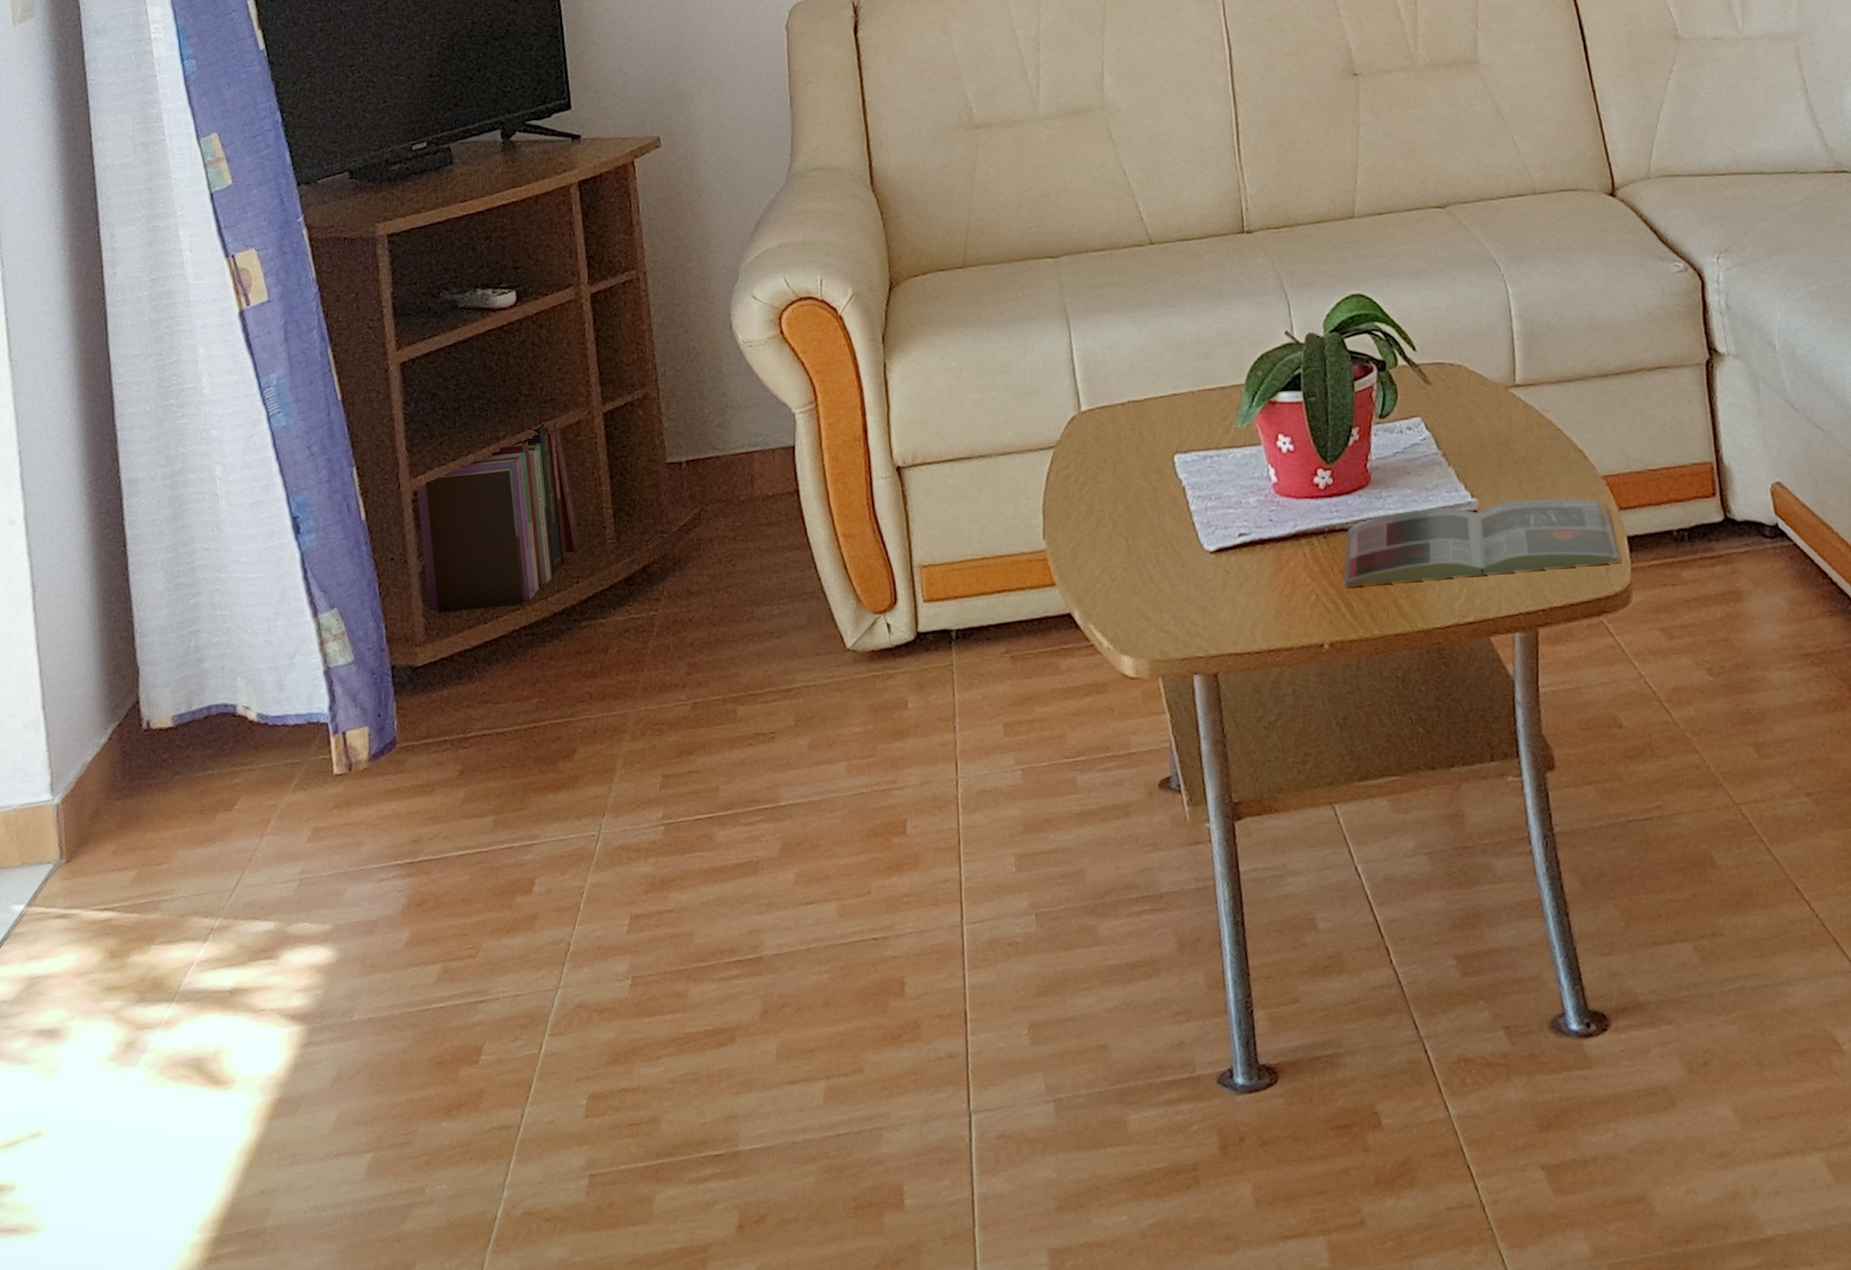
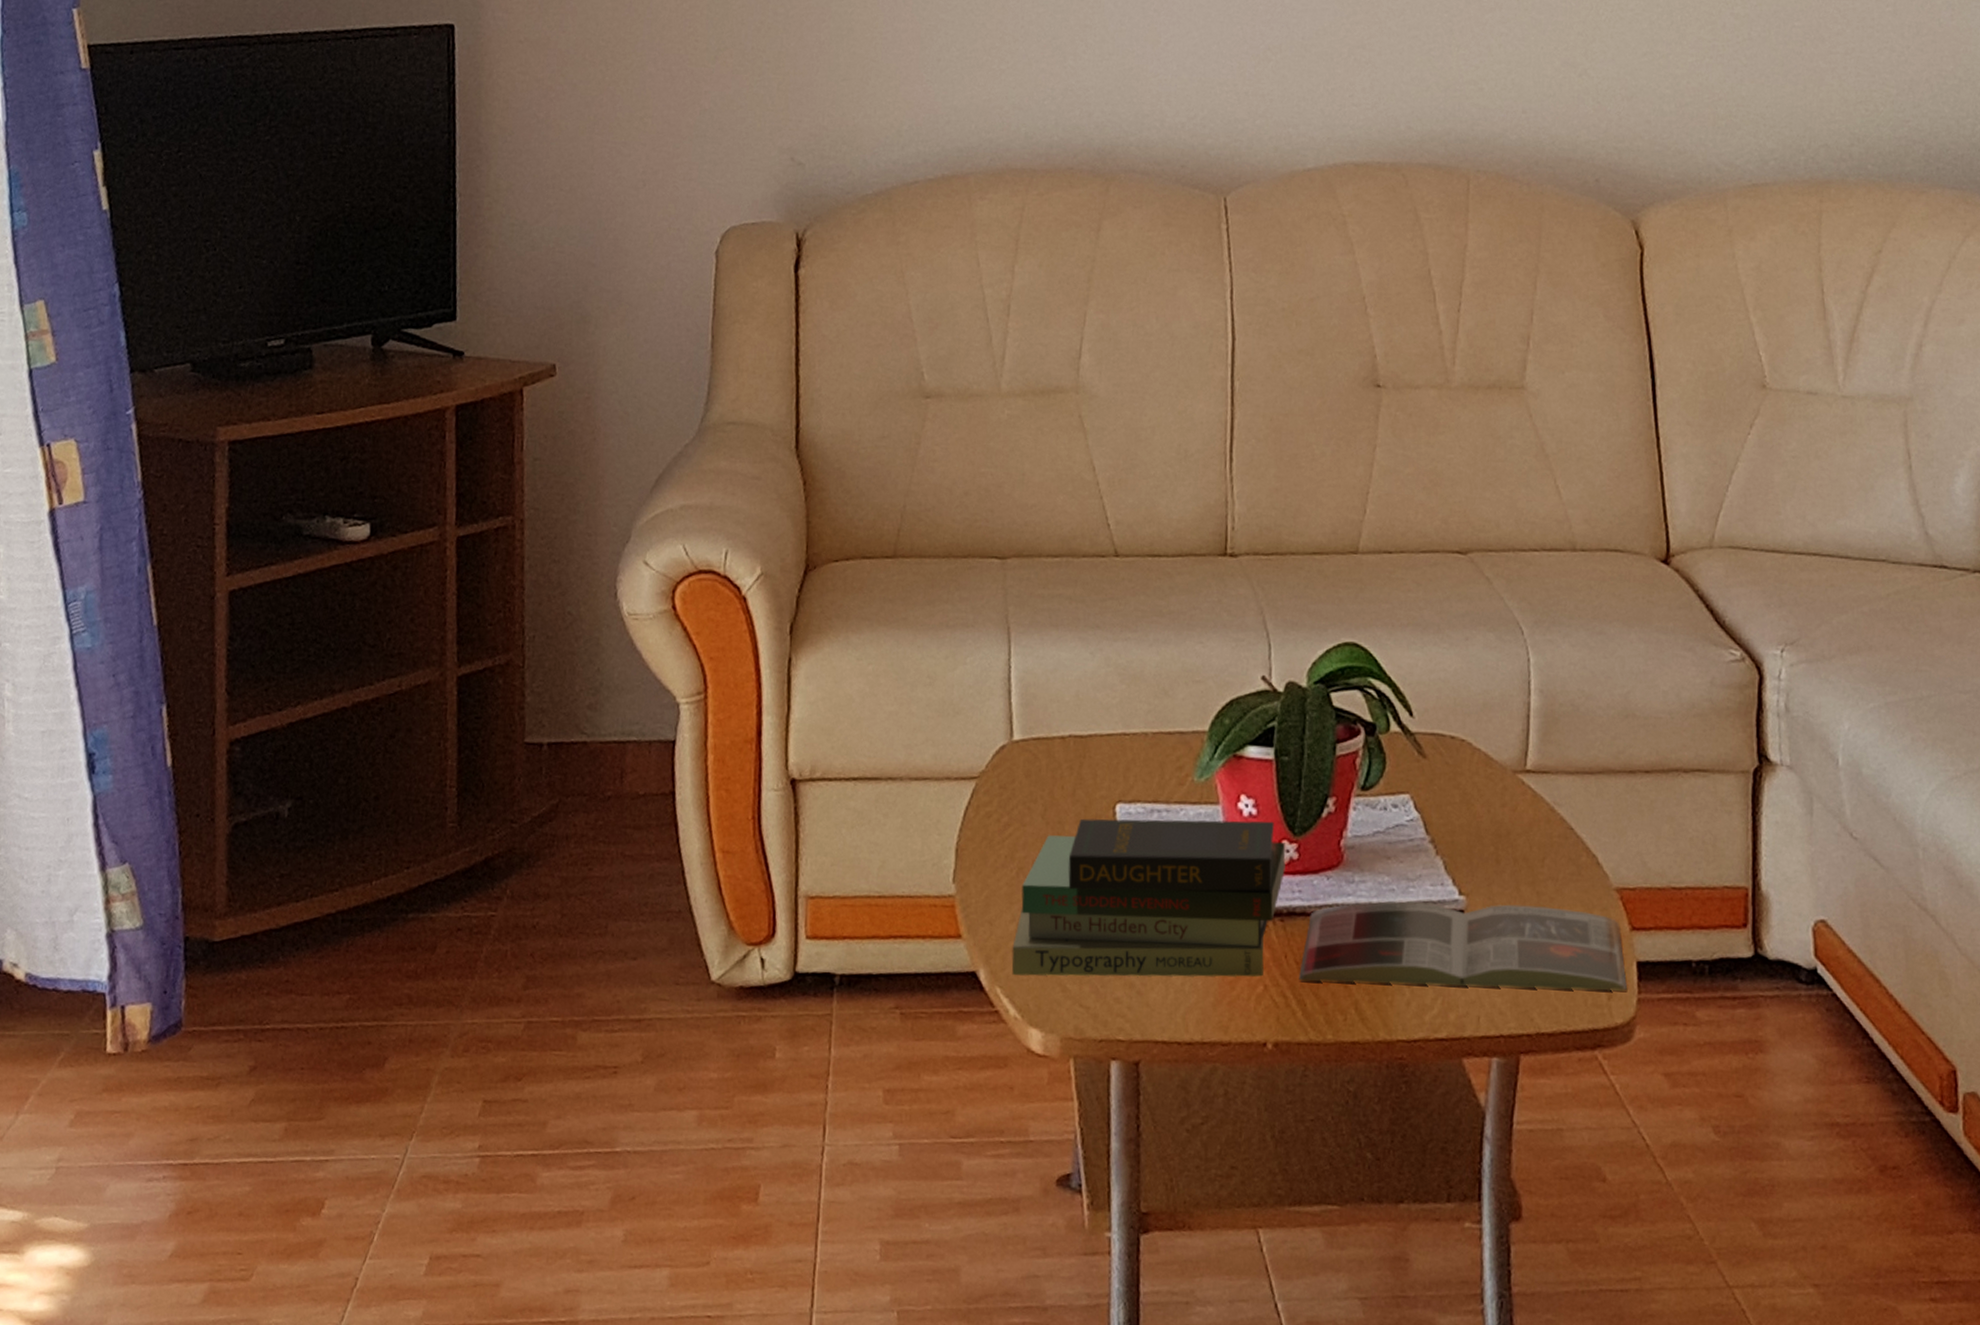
books: present [416,424,580,613] -> none [233,681,416,886]
books: none [1099,454,1323,612] -> present [1011,818,1286,977]

